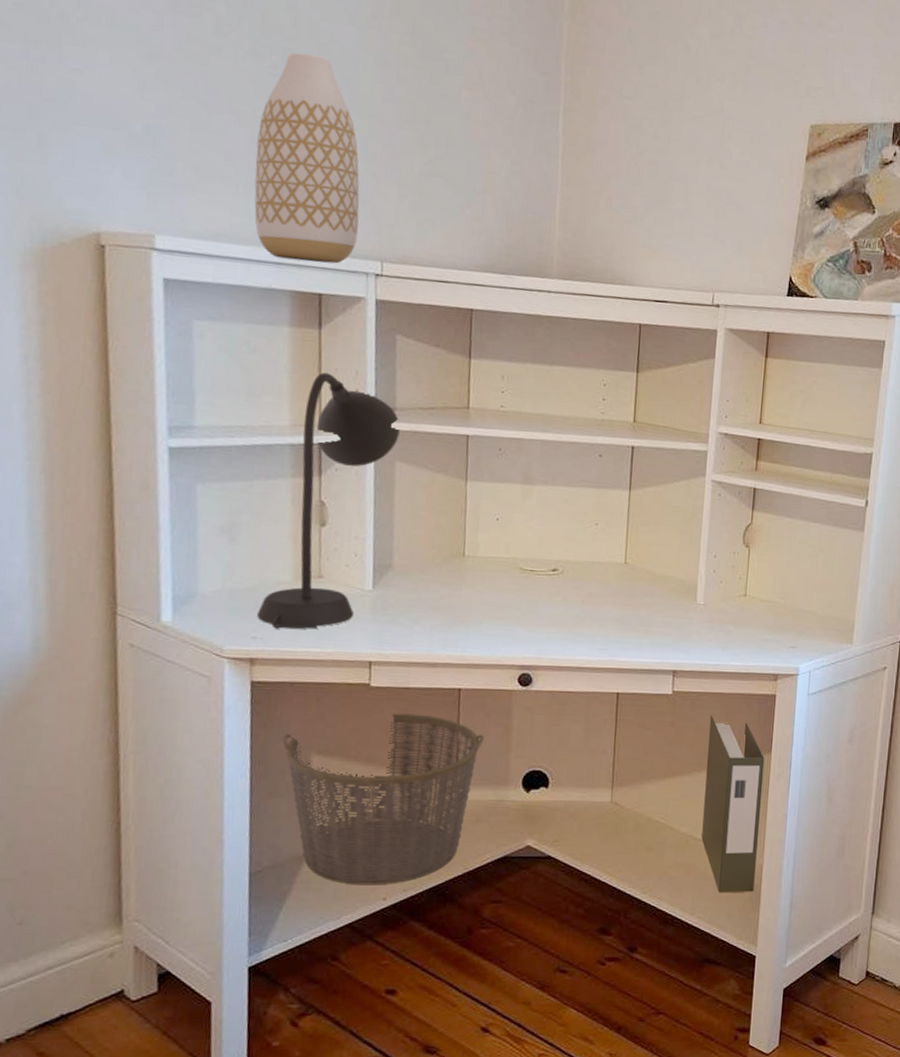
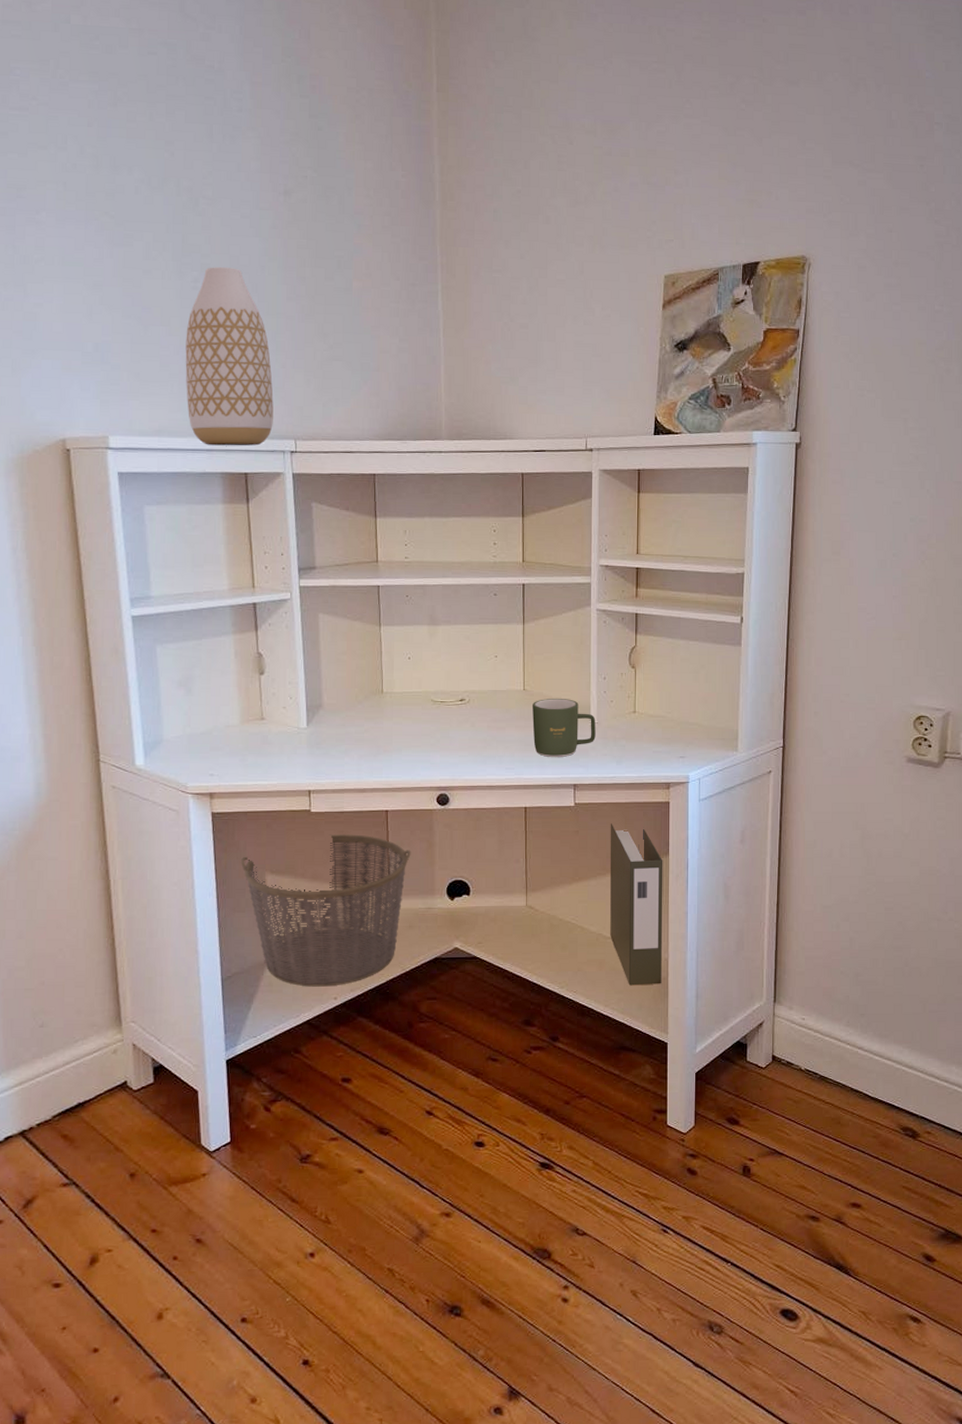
desk lamp: present [257,372,400,629] -> none [213,541,320,766]
mug: none [632,574,702,640] -> present [532,698,596,757]

